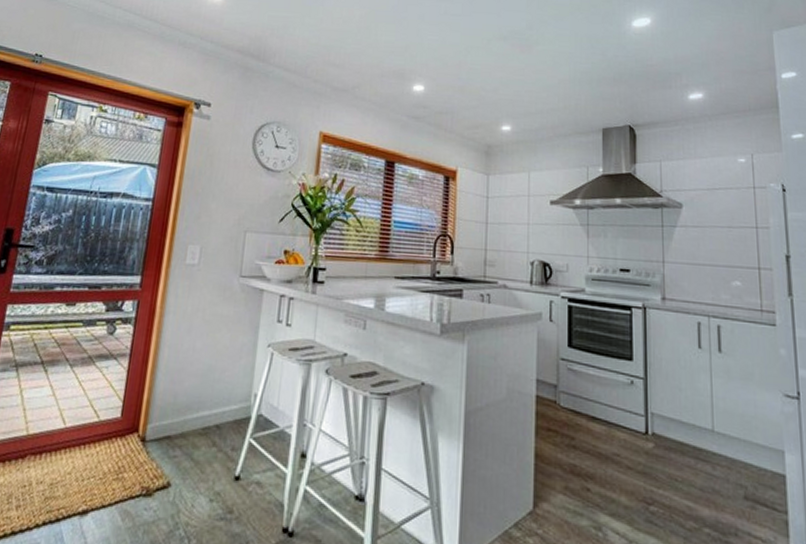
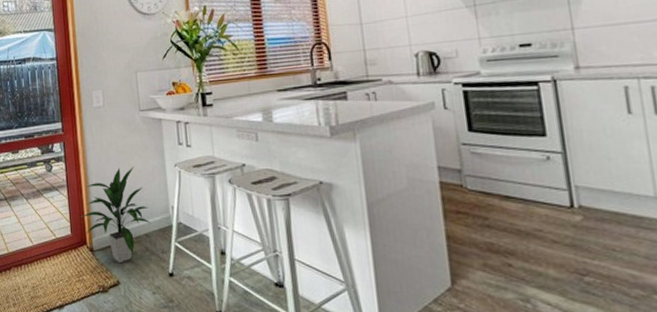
indoor plant: none [138,340,227,460] -> present [80,166,151,264]

